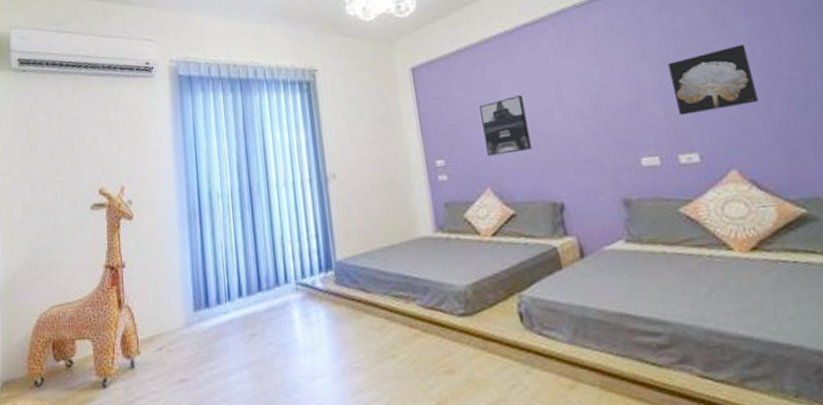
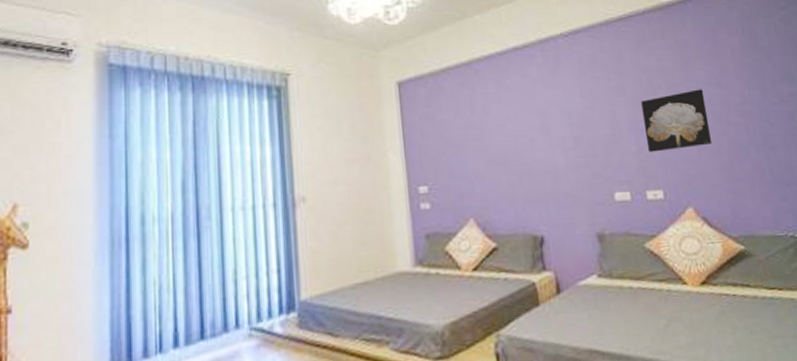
wall art: present [480,95,532,156] -> none [467,121,516,184]

